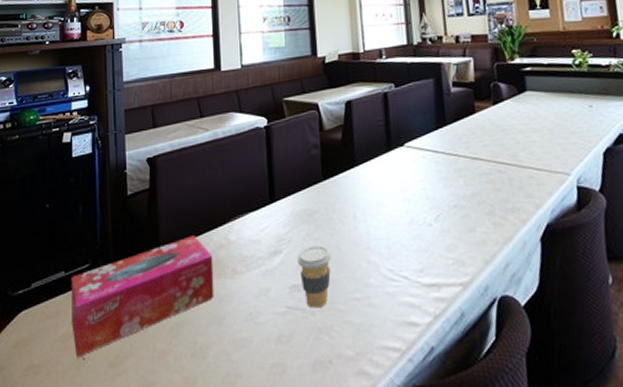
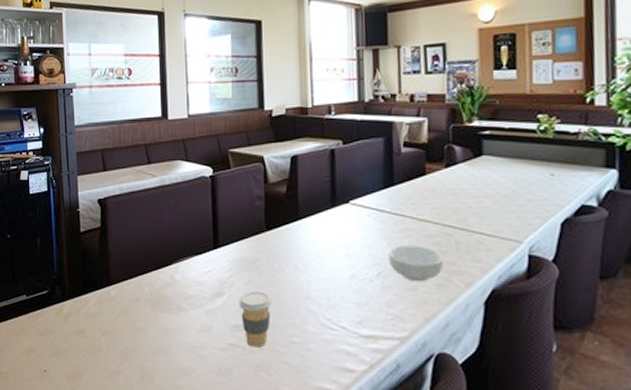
tissue box: present [71,235,214,357] -> none [32,273,161,369]
cereal bowl: none [445,185,499,223] -> present [388,246,444,282]

